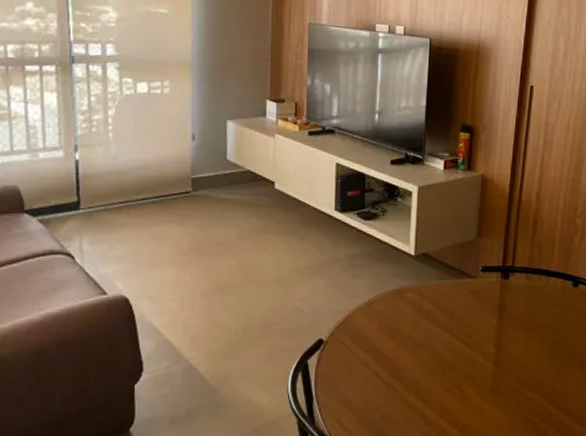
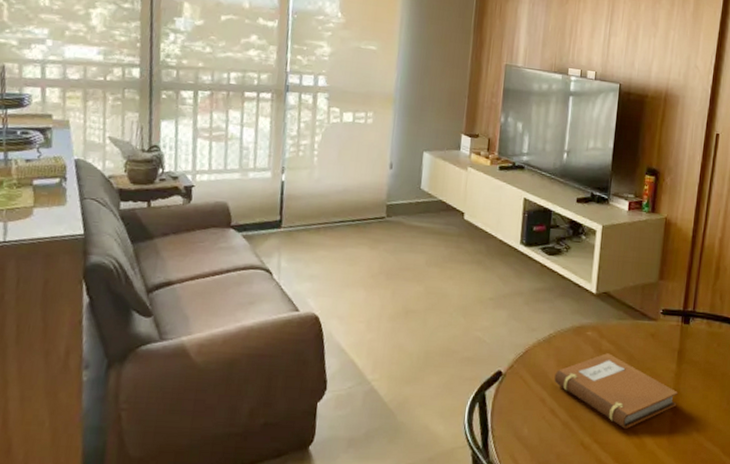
notebook: none [376,313,500,385] -> present [554,353,678,429]

